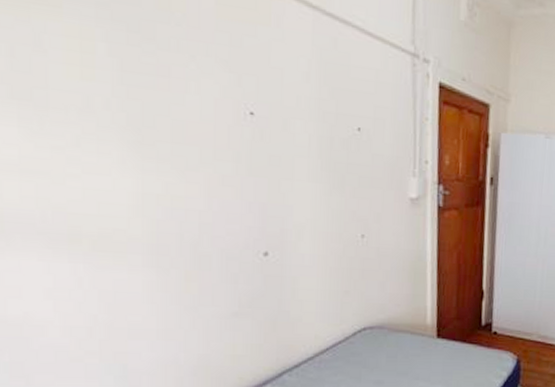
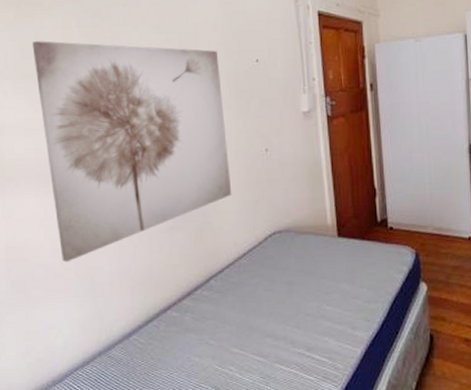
wall art: none [30,48,317,345] -> present [32,41,232,263]

